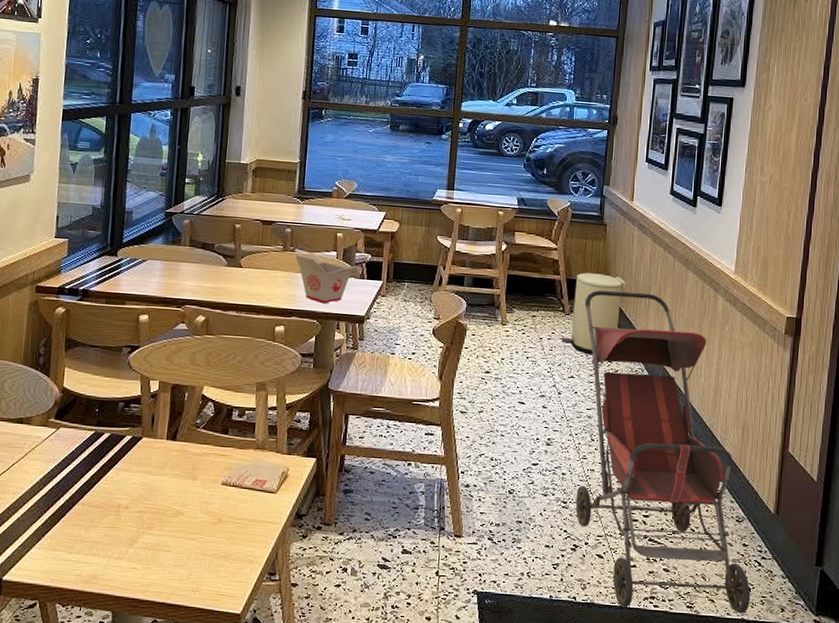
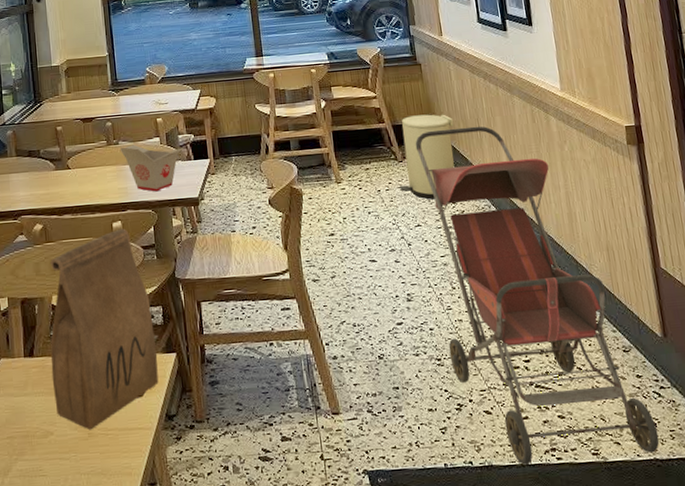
paper bag: none [190,333,299,517] -> present [50,228,159,430]

